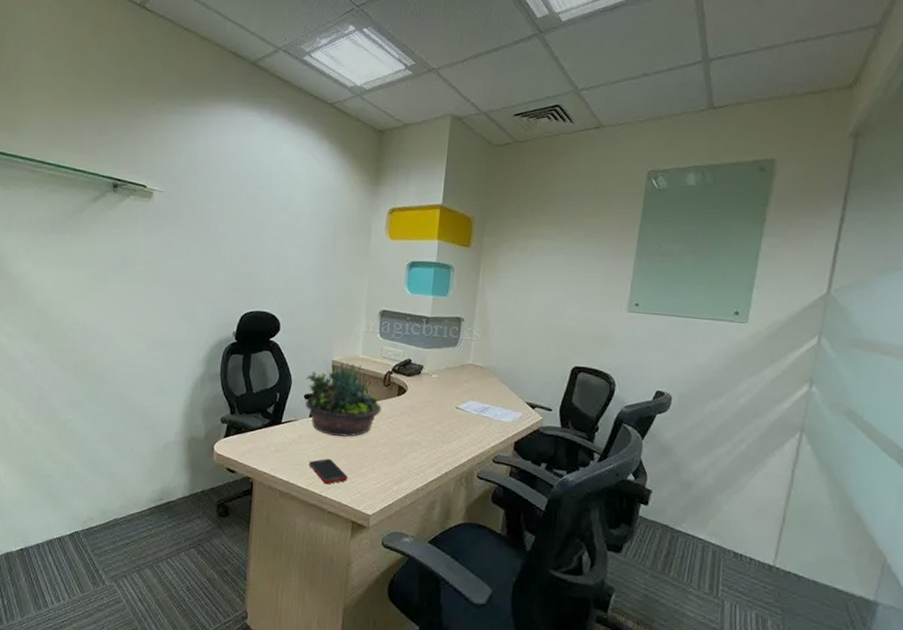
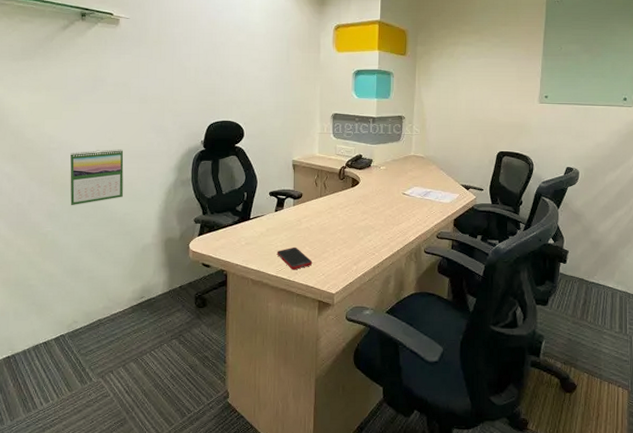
calendar: none [92,335,150,394] -> present [70,149,124,206]
succulent planter: present [305,362,381,437] -> none [269,161,338,226]

